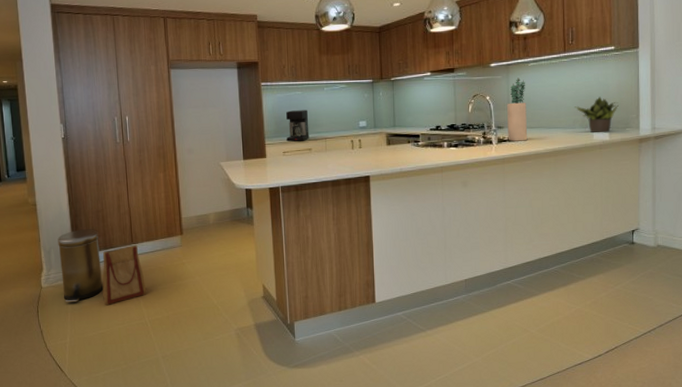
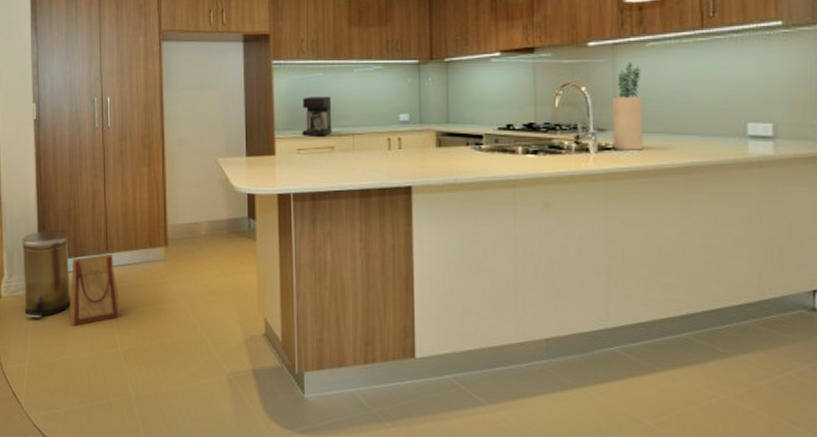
potted plant: present [575,96,618,133] -> none [718,92,789,145]

